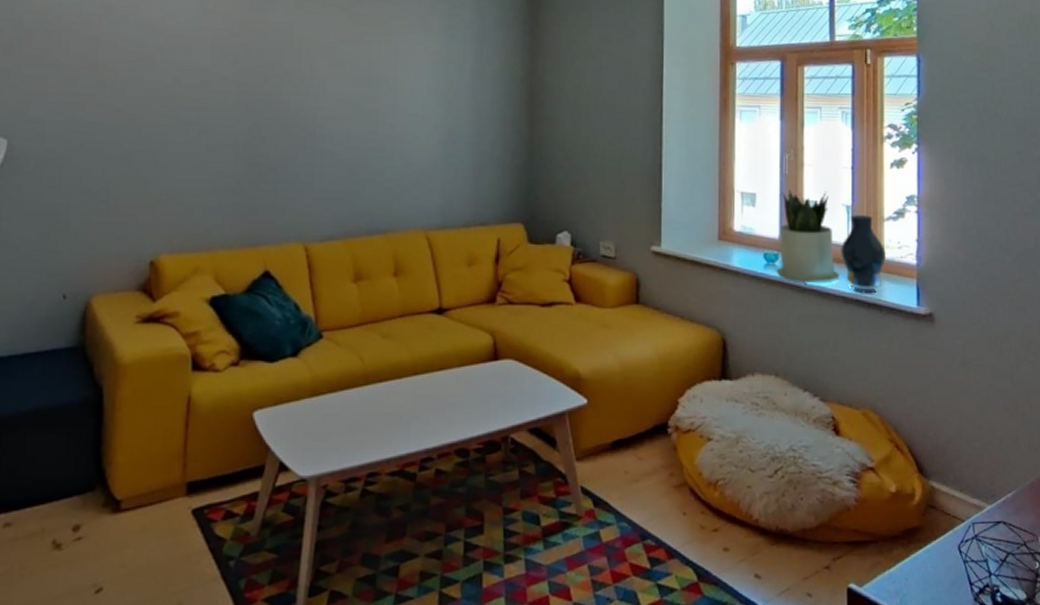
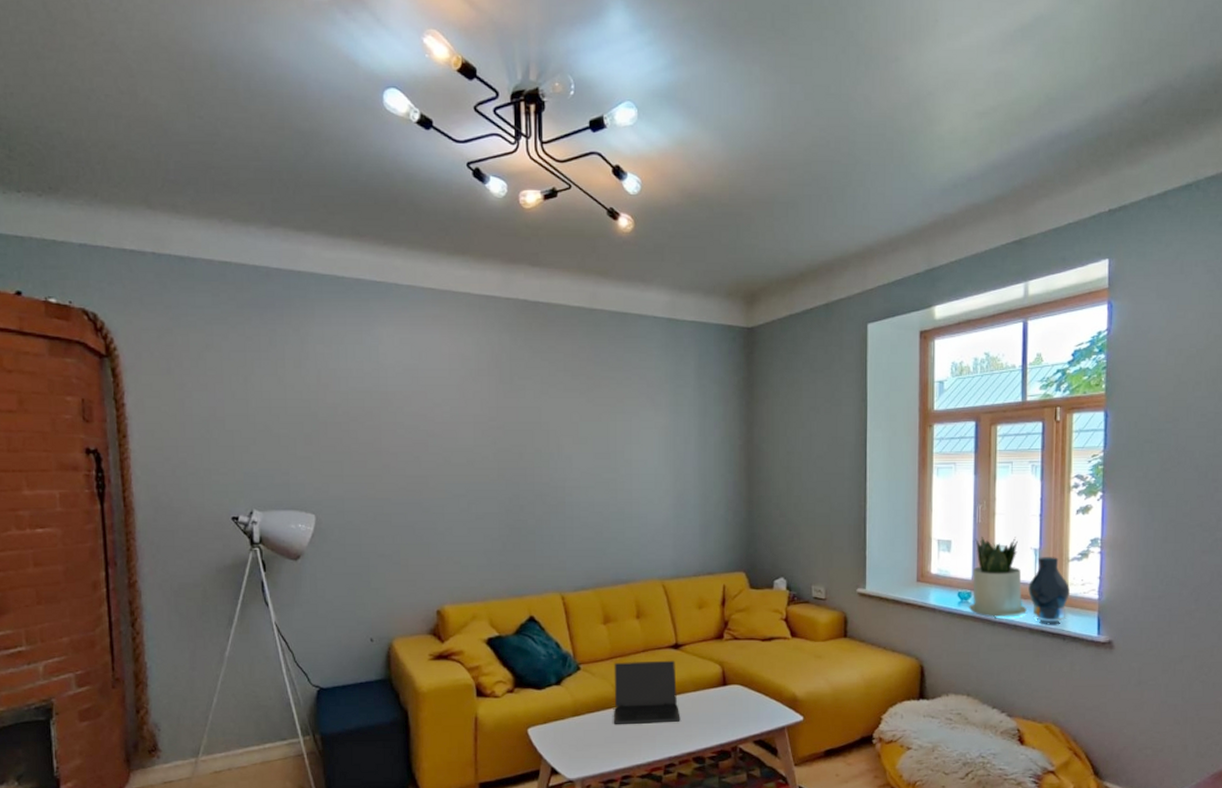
laptop: none [359,328,442,407] -> present [613,660,681,724]

